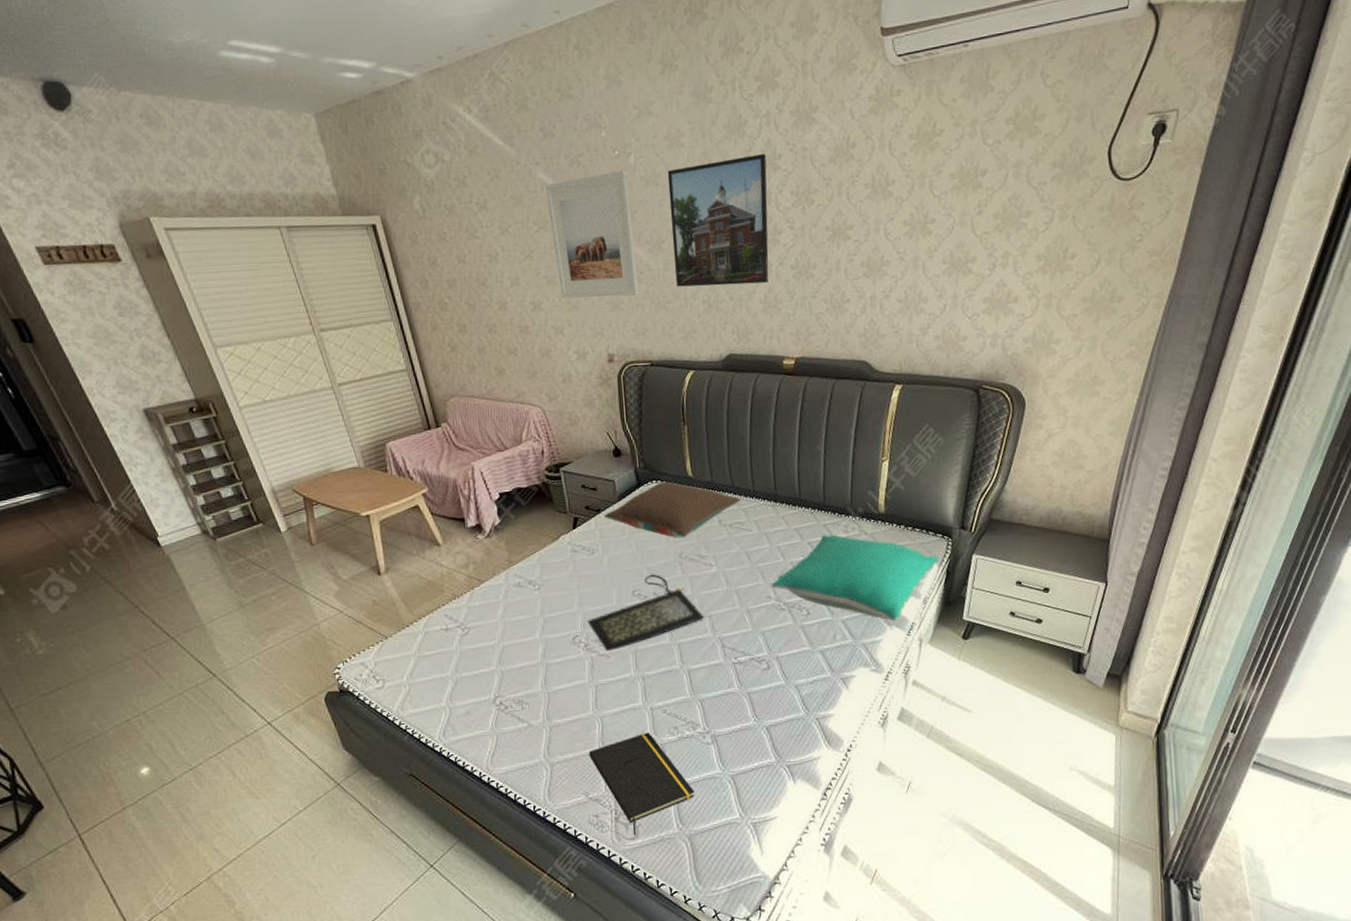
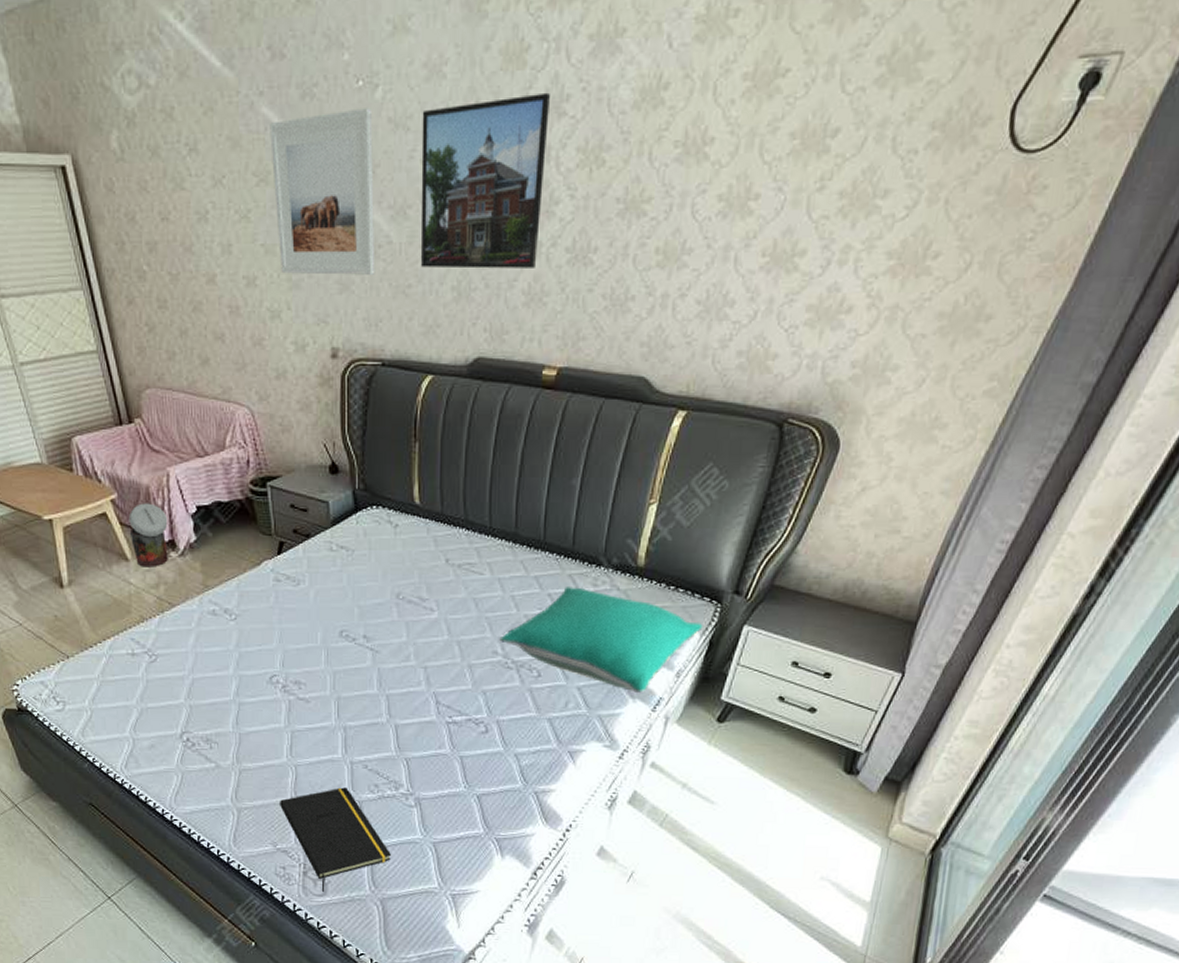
trash can: none [439,494,476,550] -> present [128,503,168,567]
clutch bag: present [587,574,704,651] -> none [286,614,419,695]
pillow: present [603,481,741,538] -> none [313,508,474,574]

